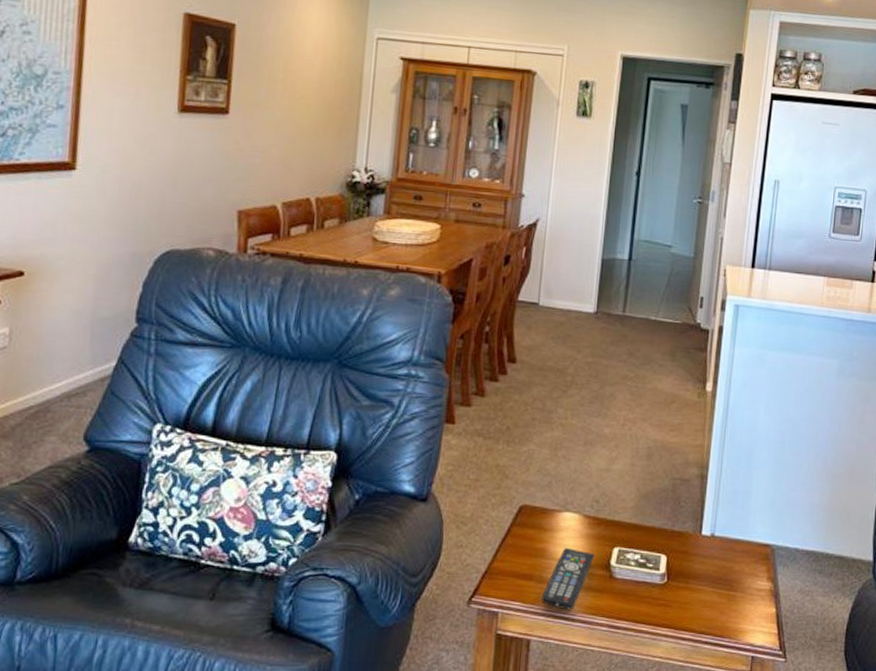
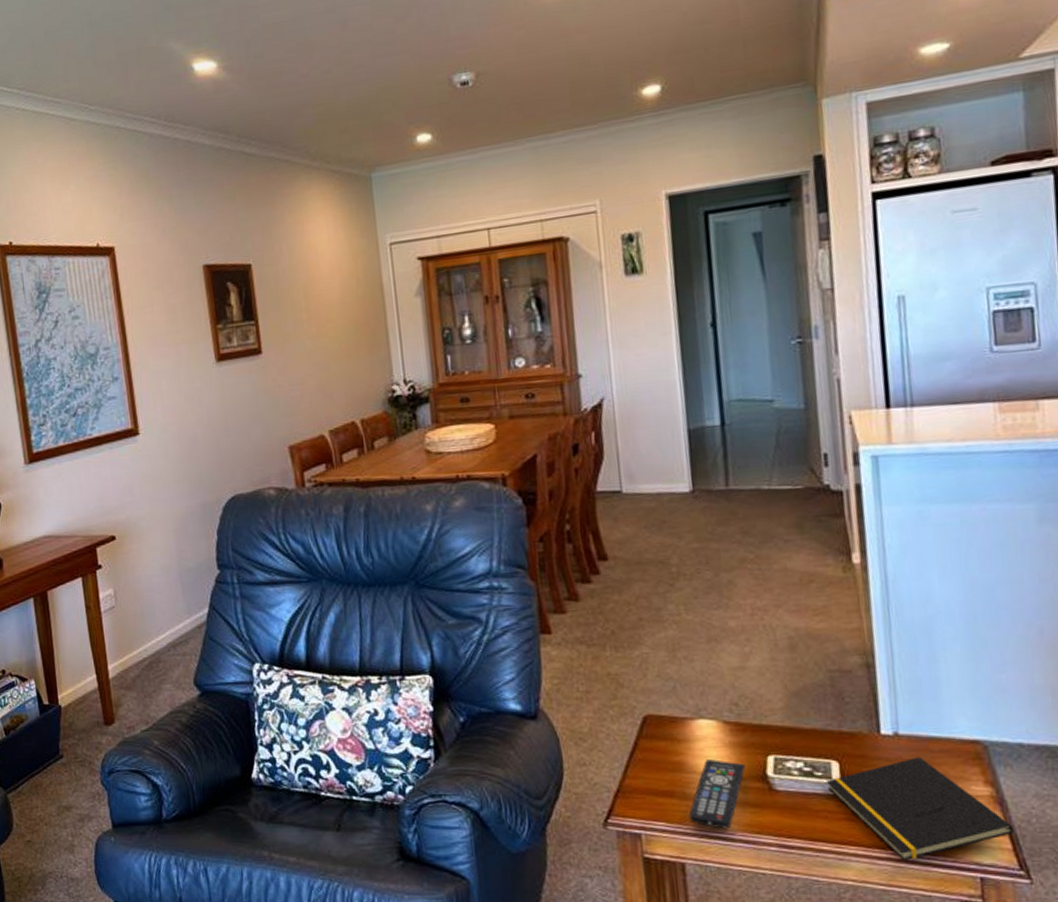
notepad: none [654,555,781,642] -> present [826,756,1014,862]

